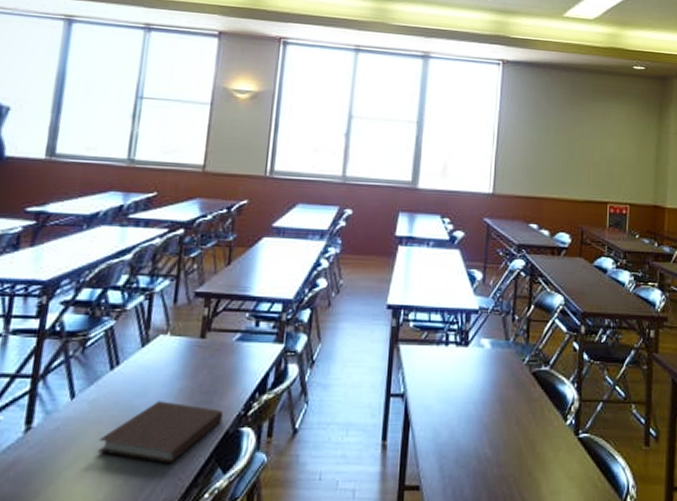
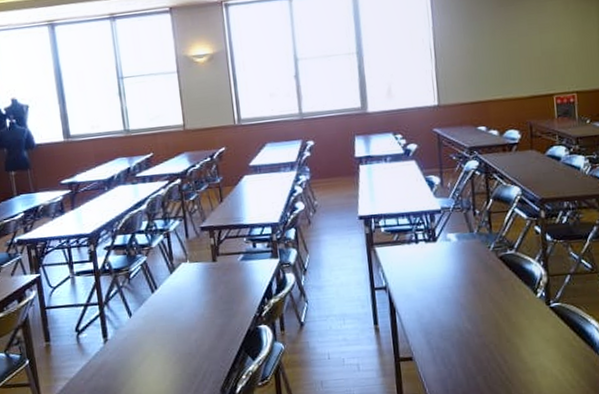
notebook: present [97,401,224,464] -> none [156,312,244,357]

